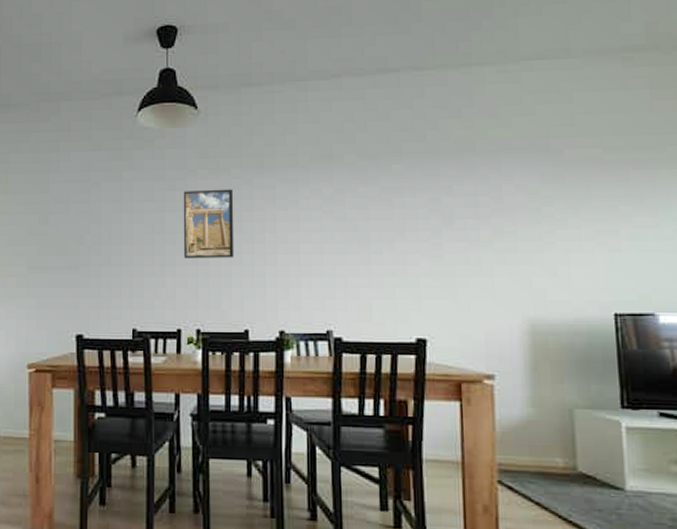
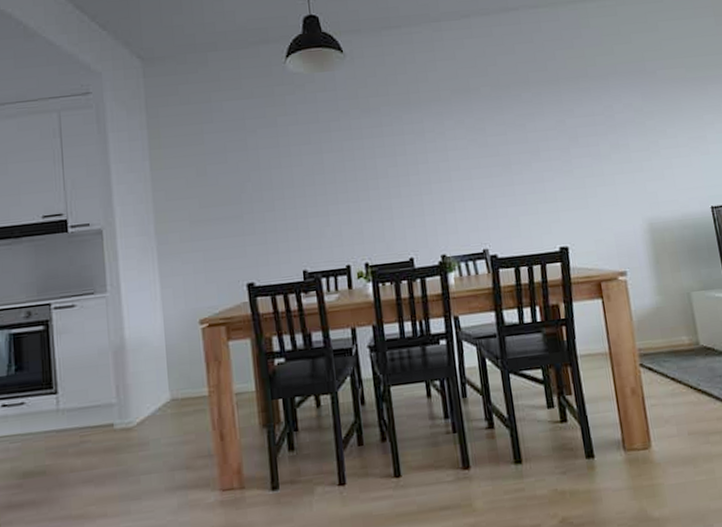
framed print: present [183,189,235,258] -> none [338,126,393,196]

